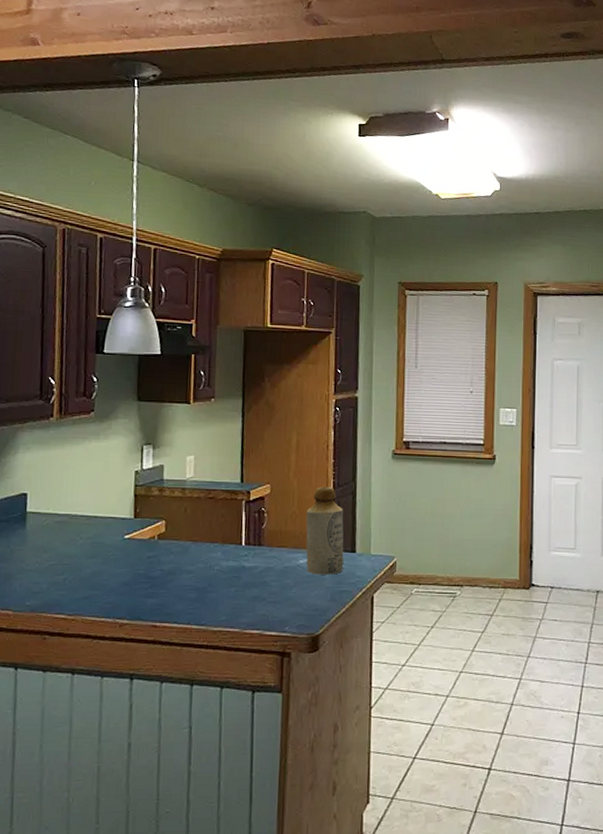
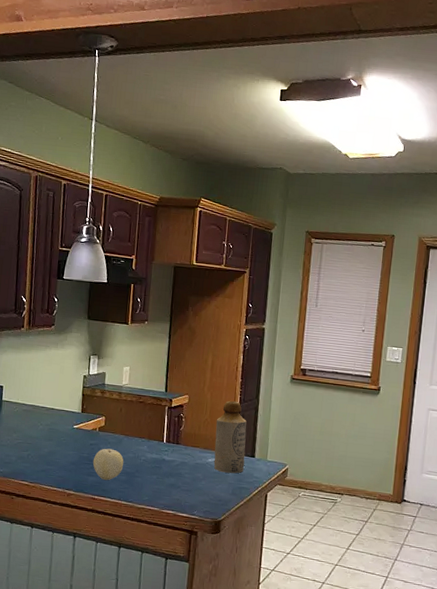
fruit: none [151,560,193,602] -> present [92,448,124,481]

